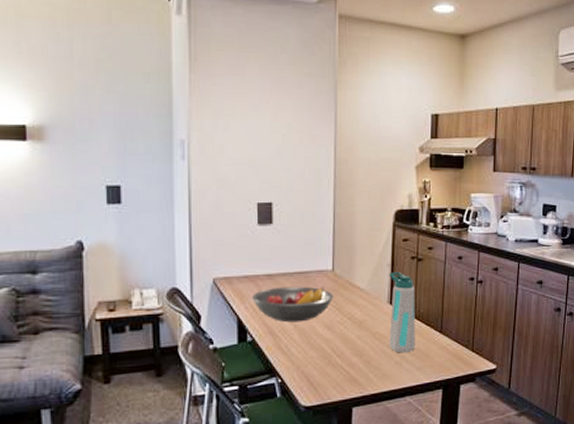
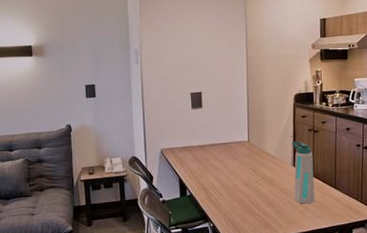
fruit bowl: present [251,286,334,323] -> none [188,154,250,181]

